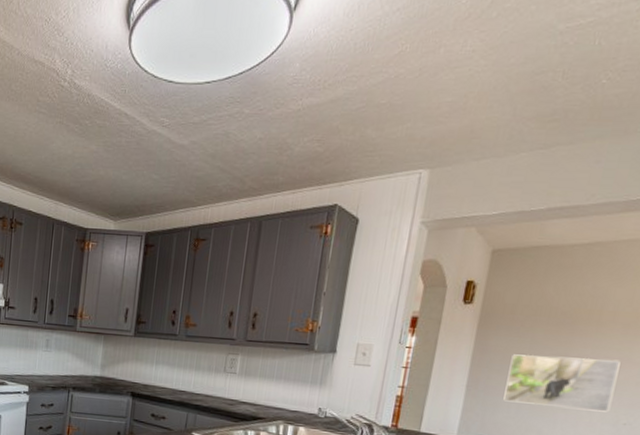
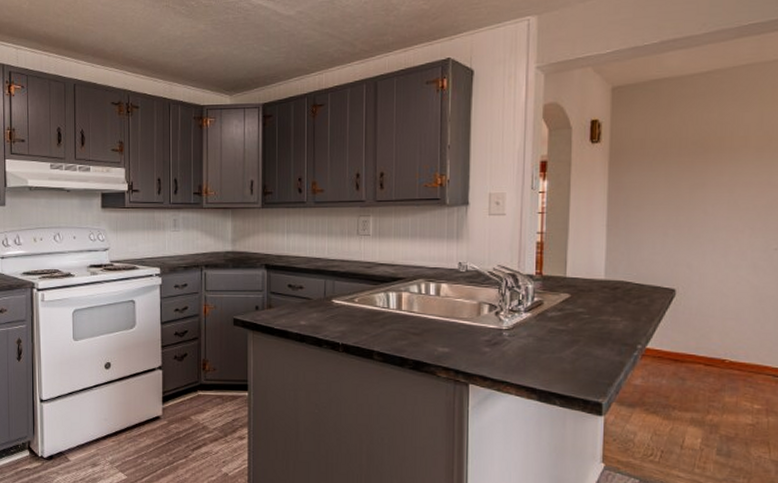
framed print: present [503,354,621,412] -> none [647,184,760,239]

